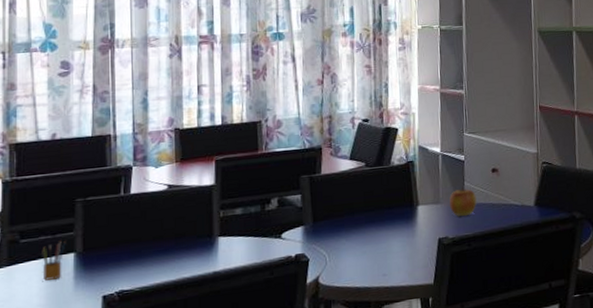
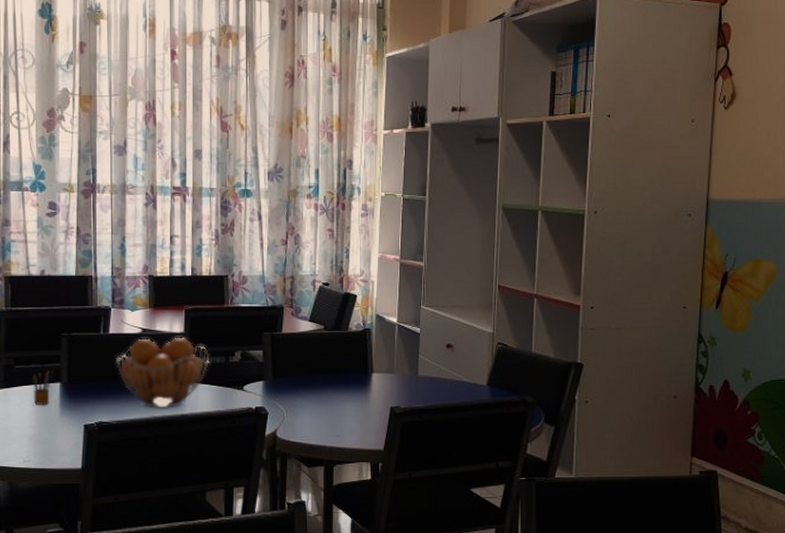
fruit basket: none [138,189,243,269] -> present [115,337,209,408]
apple: present [449,186,477,216] -> none [403,358,430,387]

